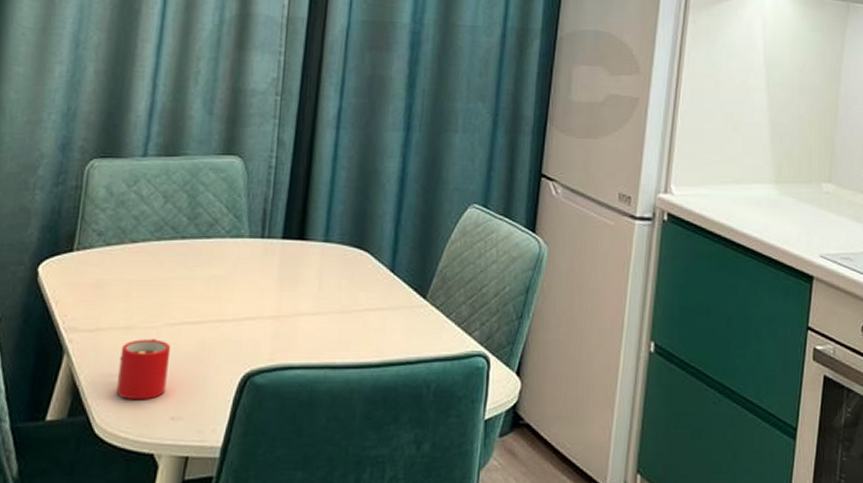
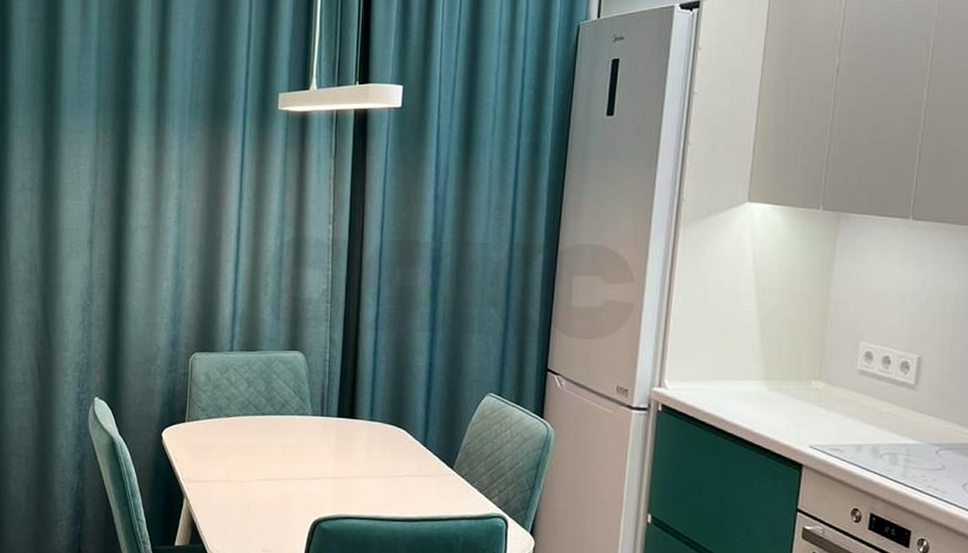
mug: present [117,338,171,400] -> none [222,489,259,535]

